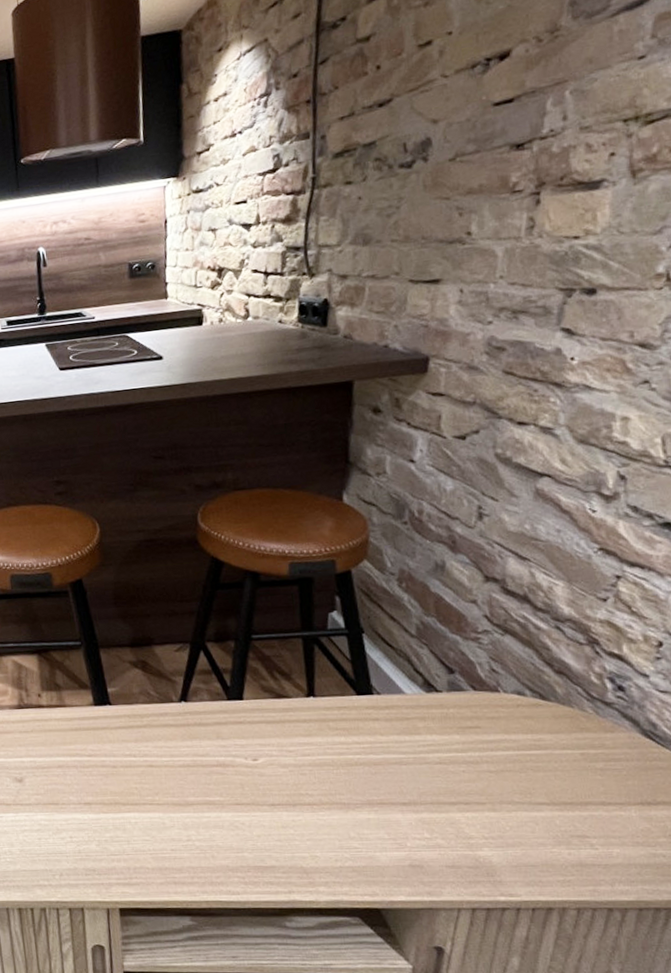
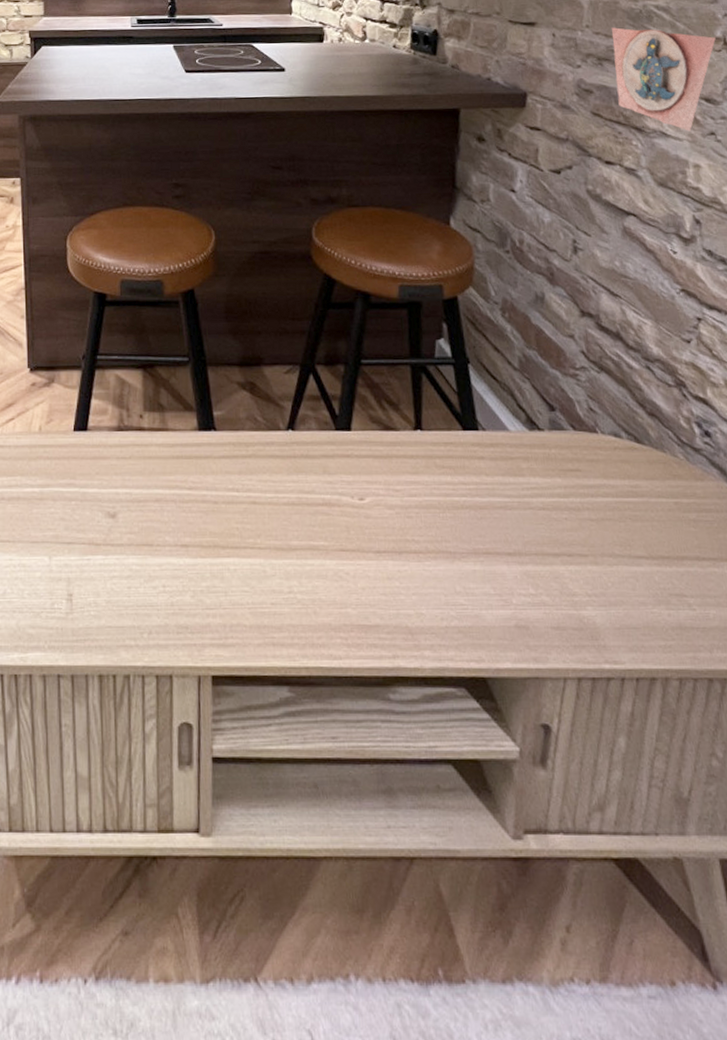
animal cookie: none [530,272,657,382] -> present [611,27,716,132]

